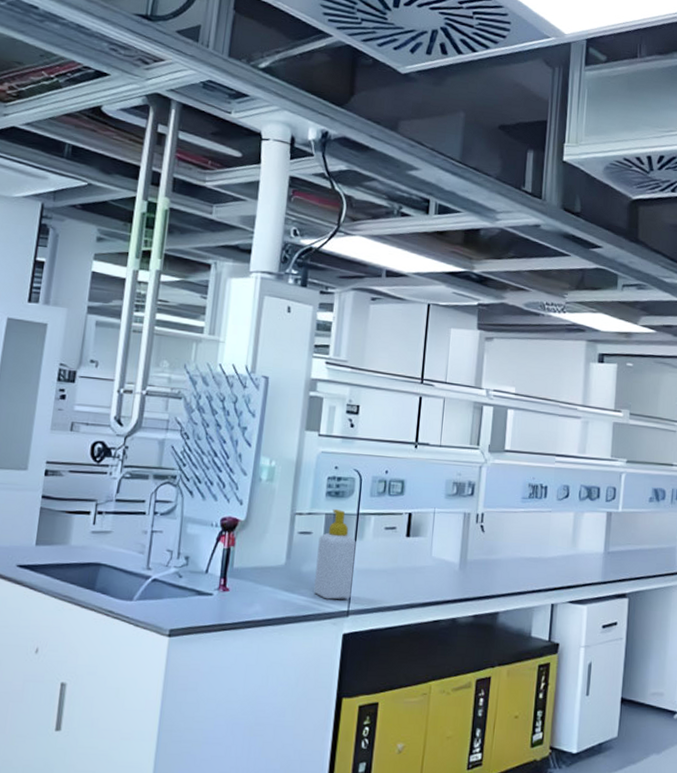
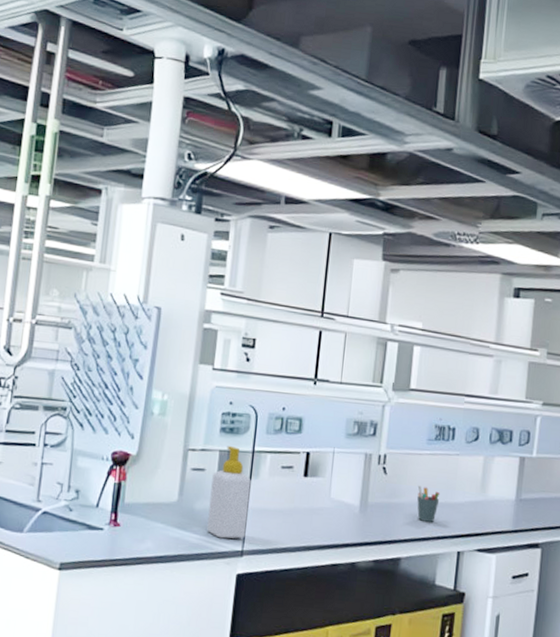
pen holder: none [513,541,535,577] -> present [417,485,440,522]

